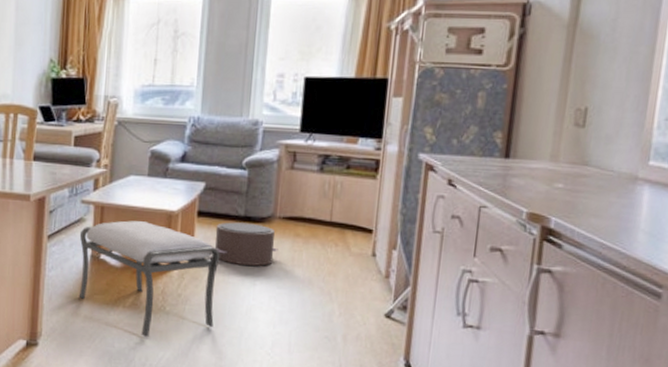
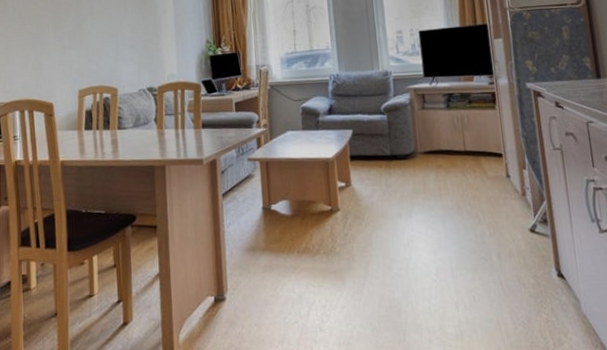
ottoman: present [78,220,220,338] -> none [250,171,381,280]
pouf: present [209,222,278,266] -> none [364,161,426,200]

